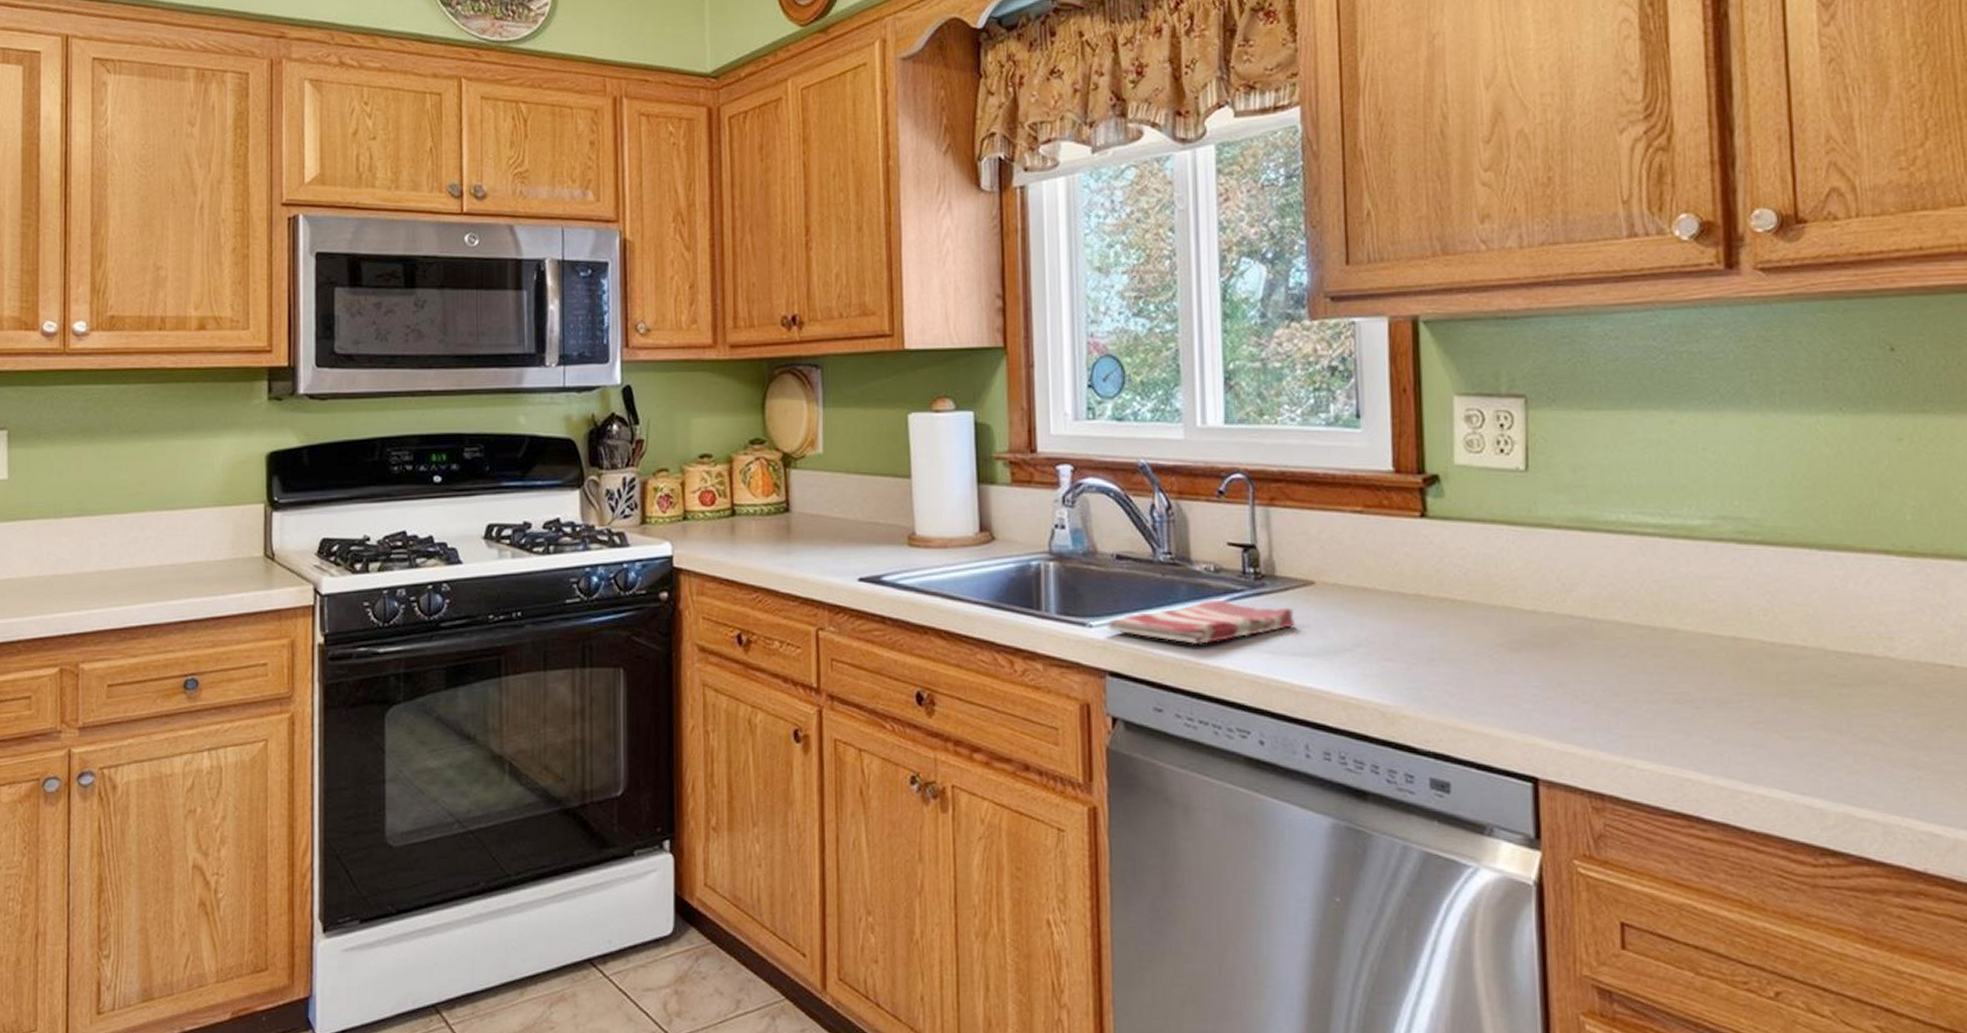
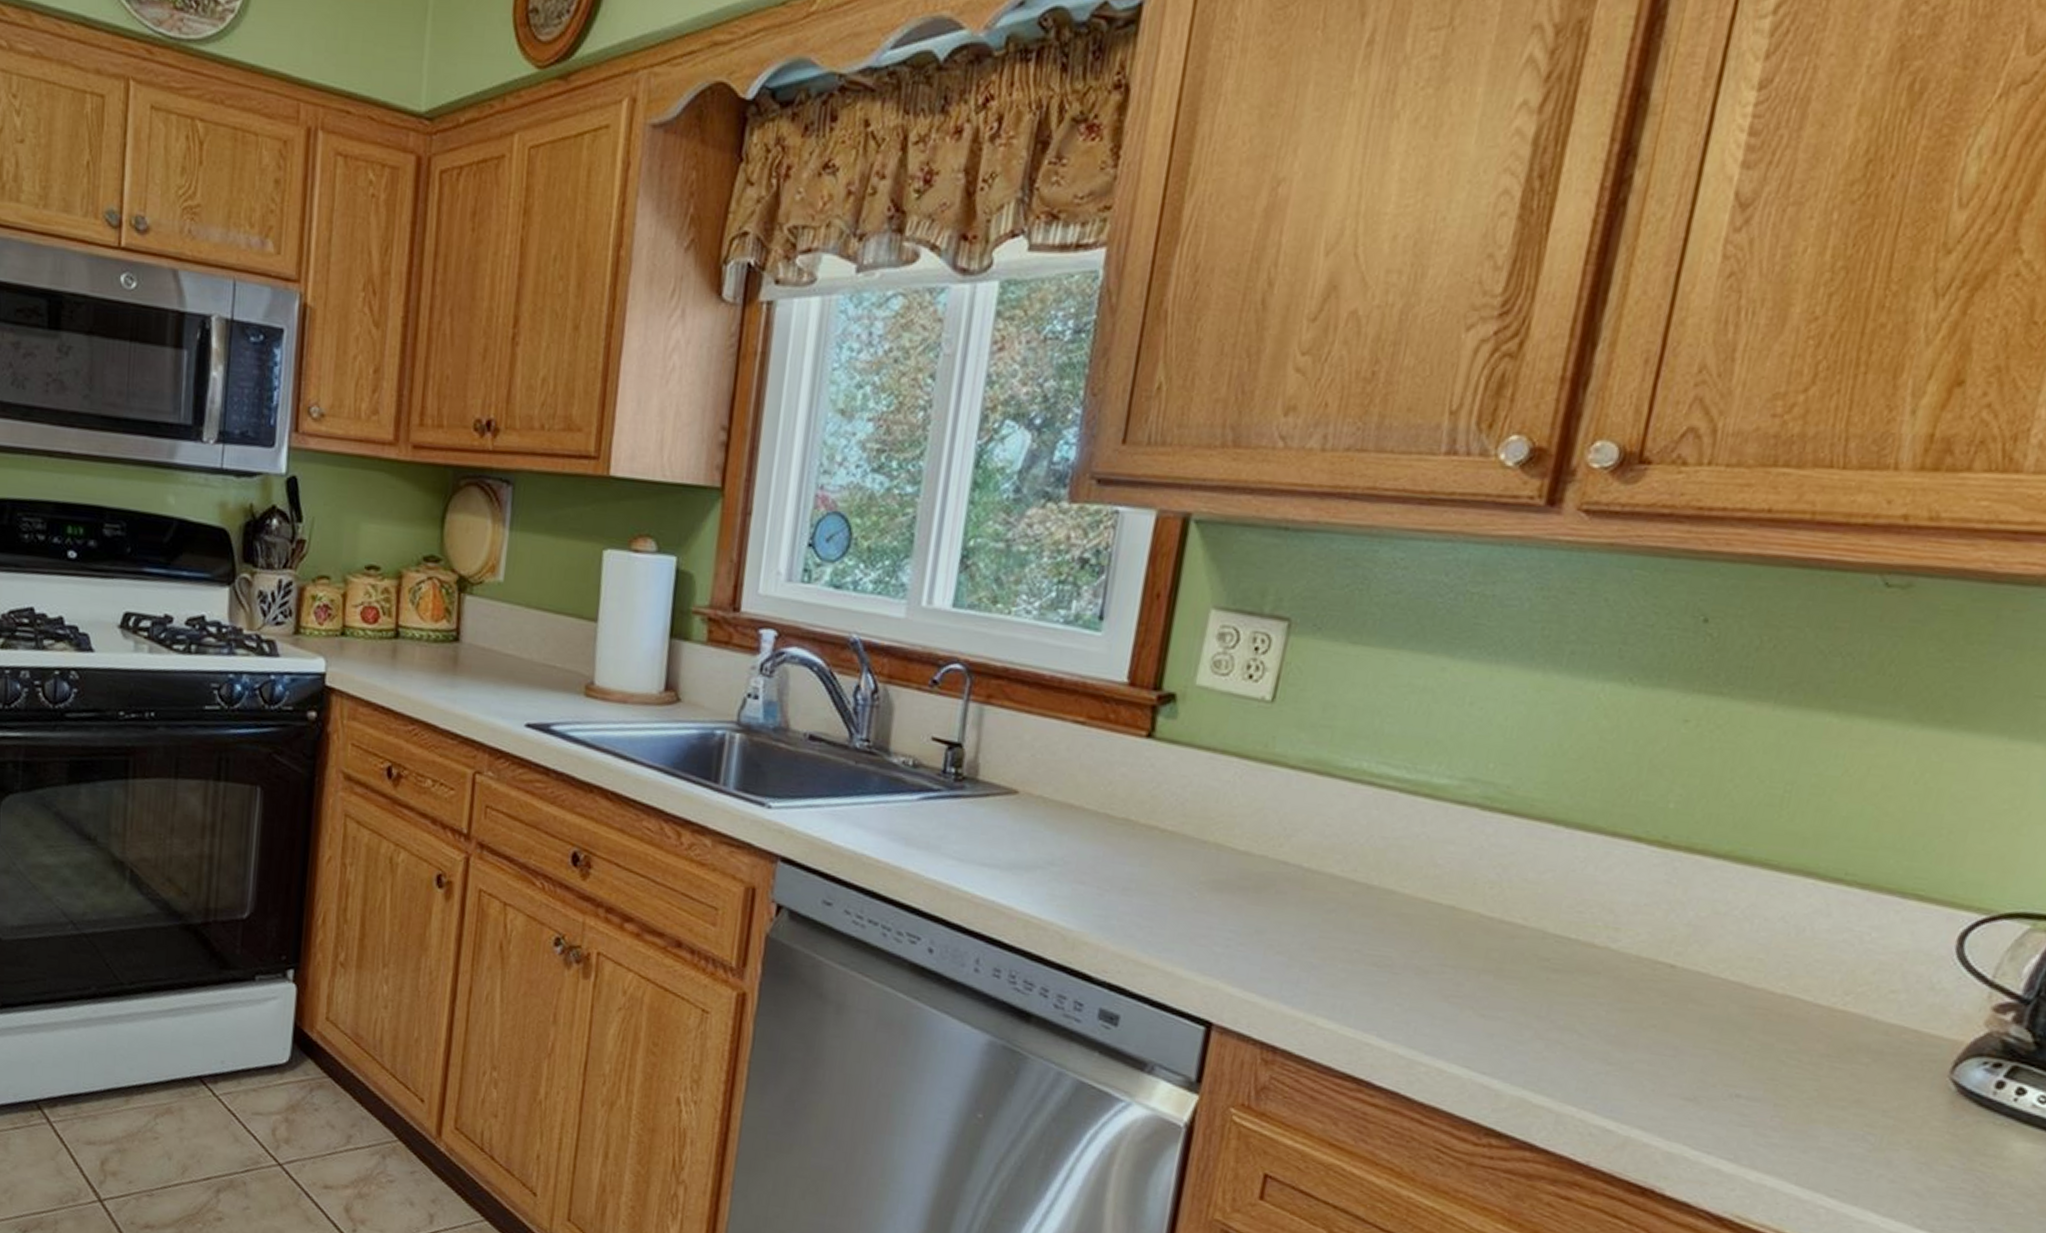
dish towel: present [1108,599,1296,644] -> none [787,796,990,841]

